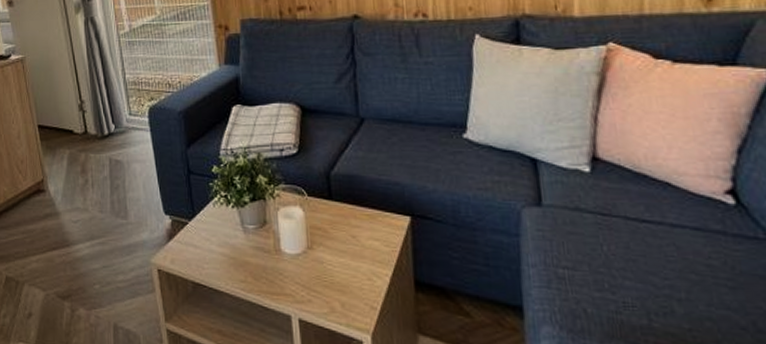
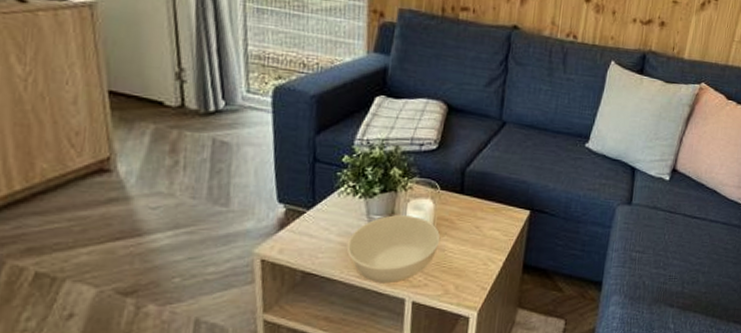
bowl: none [227,224,317,298] -> present [346,215,441,284]

